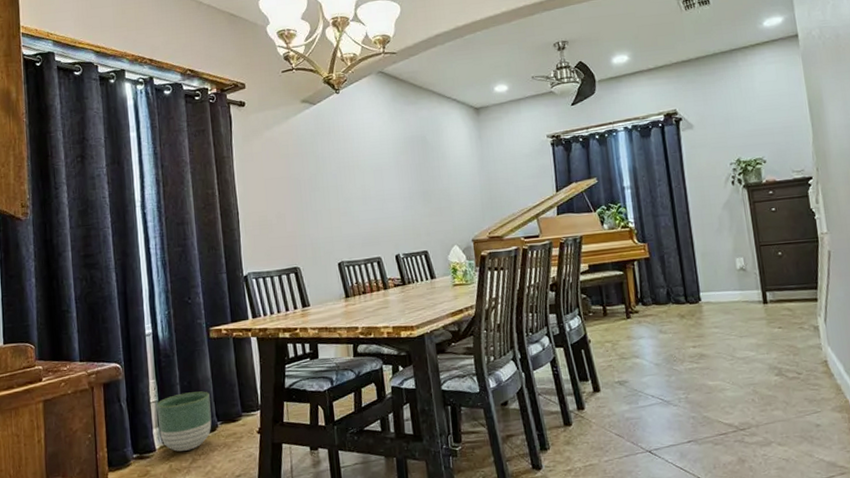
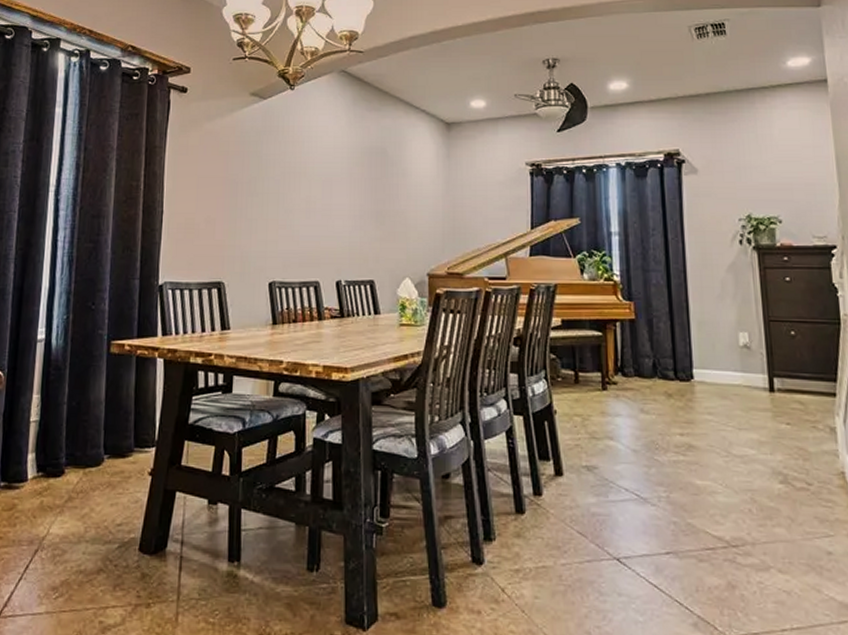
planter: present [156,391,212,452] -> none [35,415,100,486]

